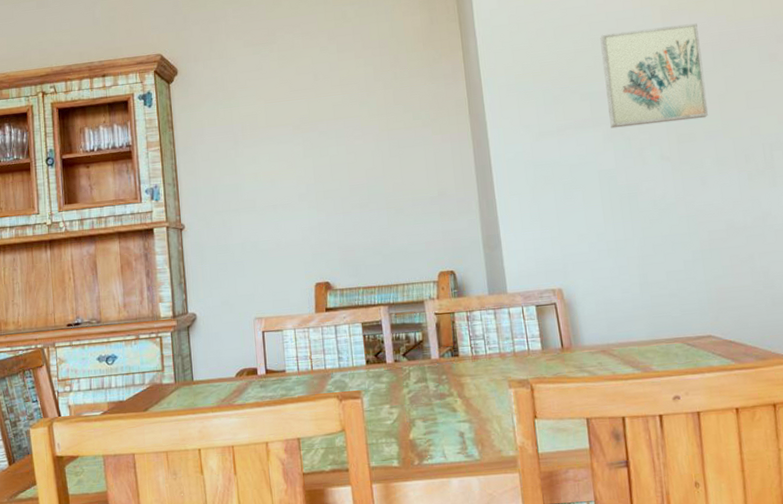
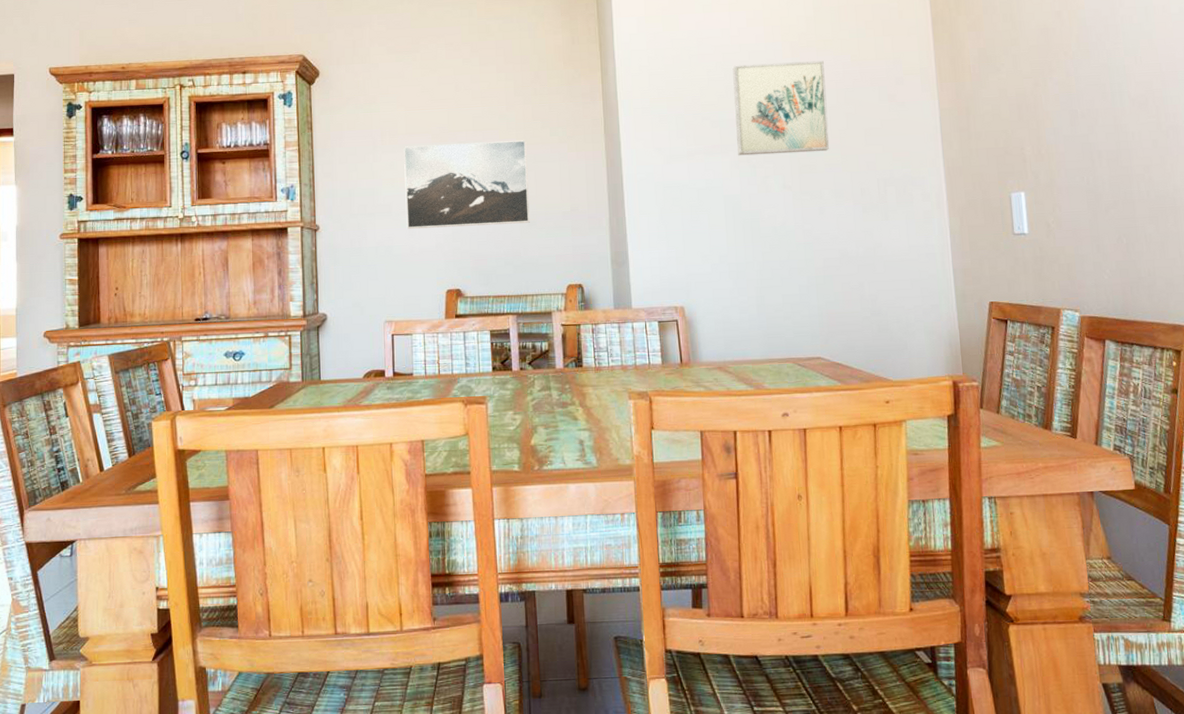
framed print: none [265,126,397,223] -> present [404,140,530,229]

